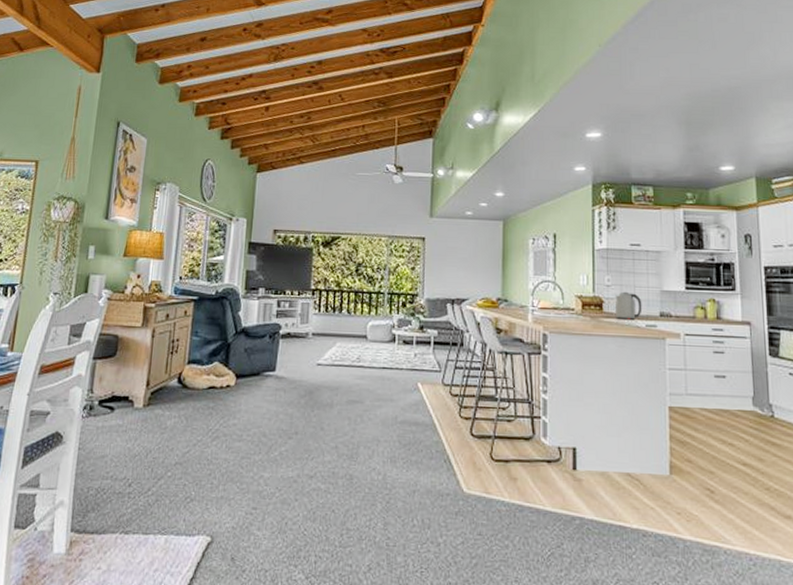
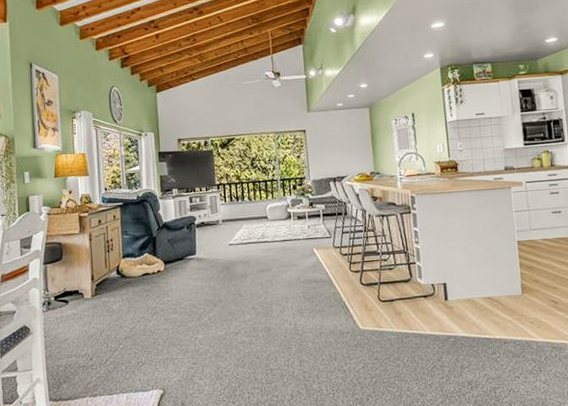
kettle: present [615,291,642,321] -> none [467,153,490,178]

